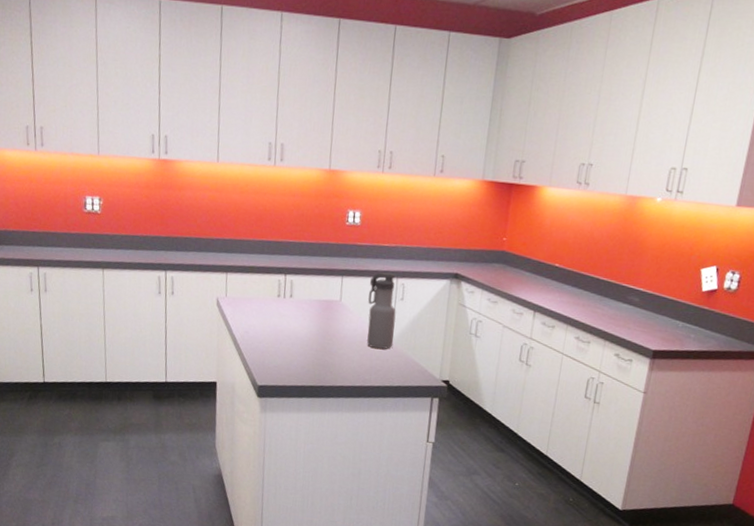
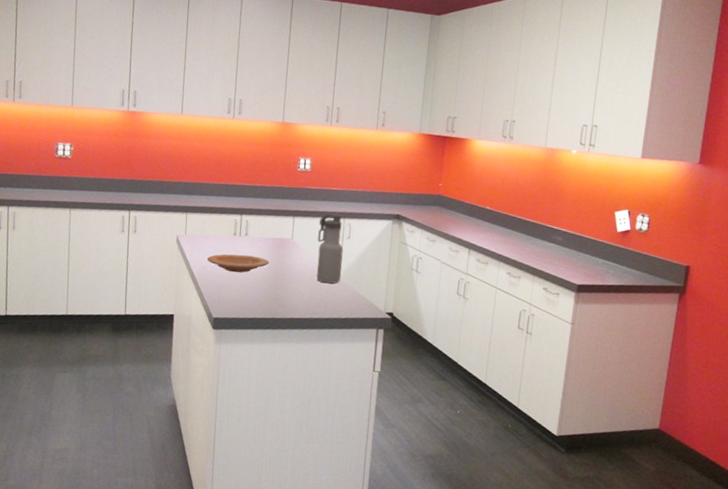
plate: none [249,317,316,338] -> present [206,254,269,273]

